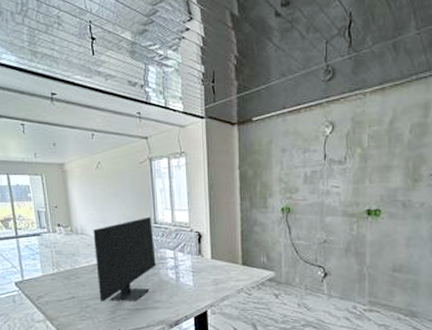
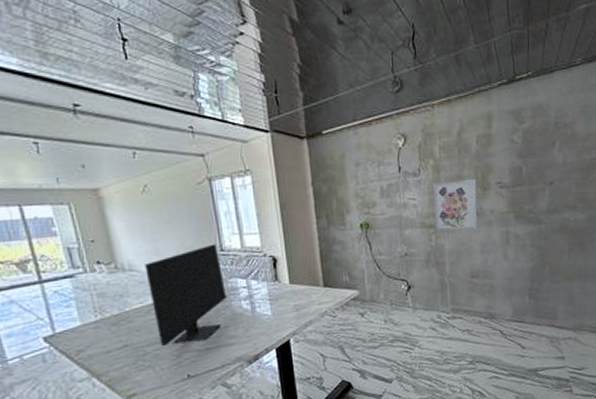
wall art: none [358,170,405,223] -> present [433,180,478,232]

